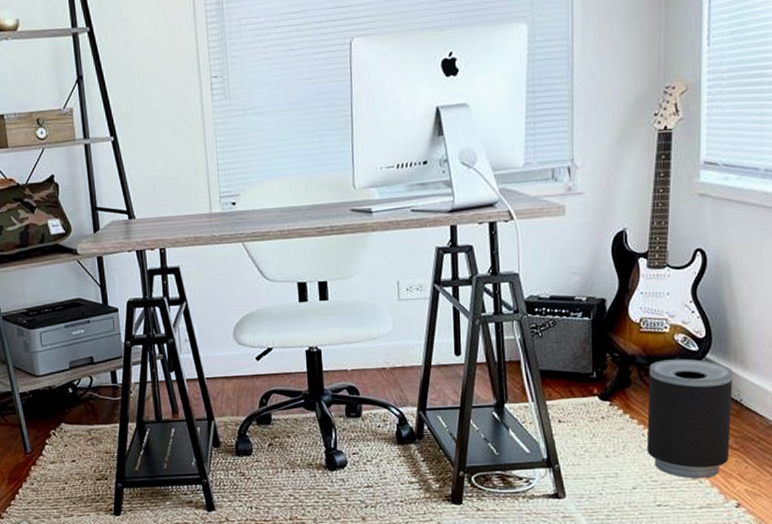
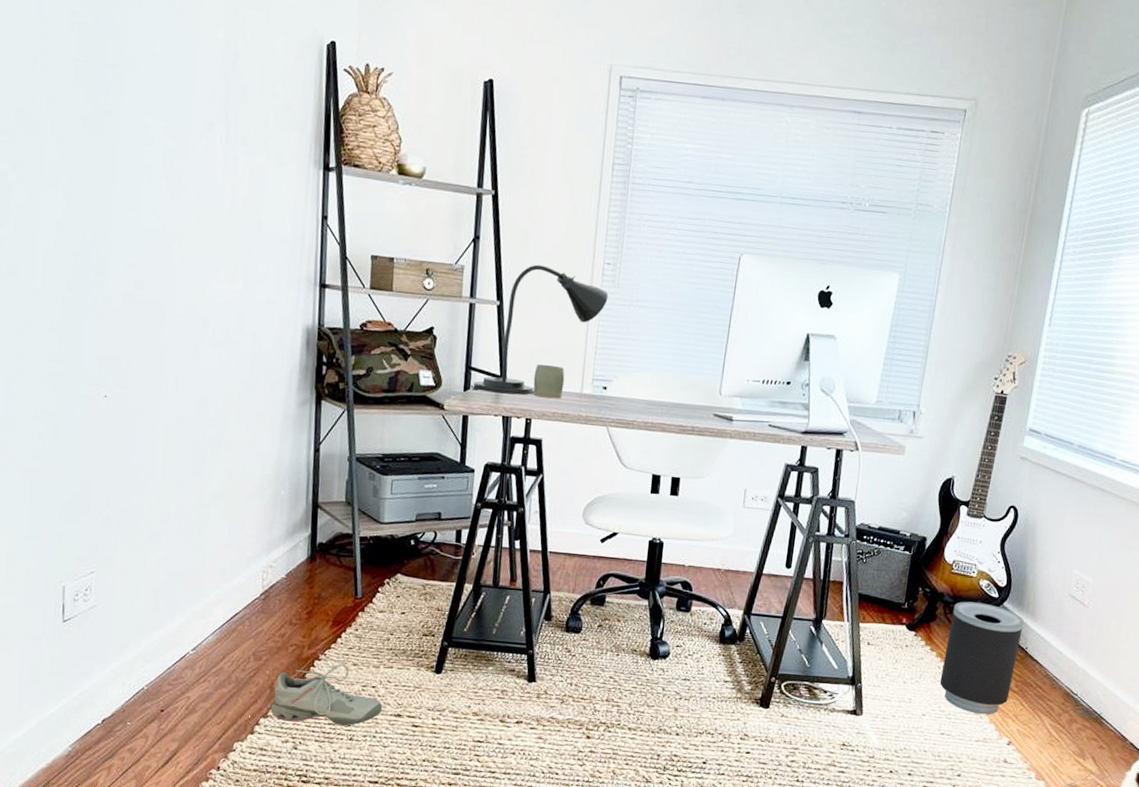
desk lamp: none [99,91,221,230] -> present [470,264,609,395]
mug: none [160,190,192,225] -> present [533,364,565,399]

